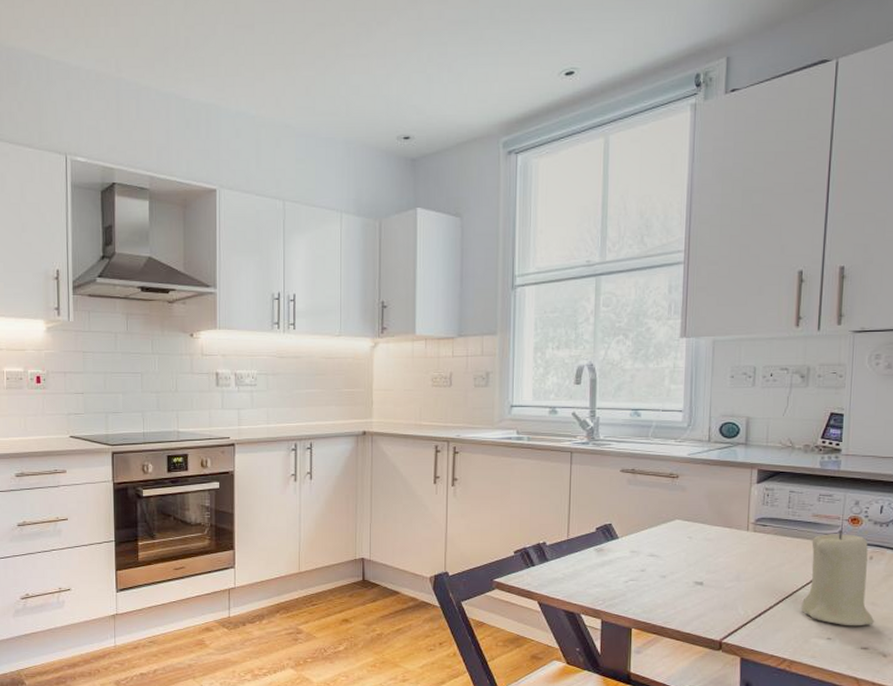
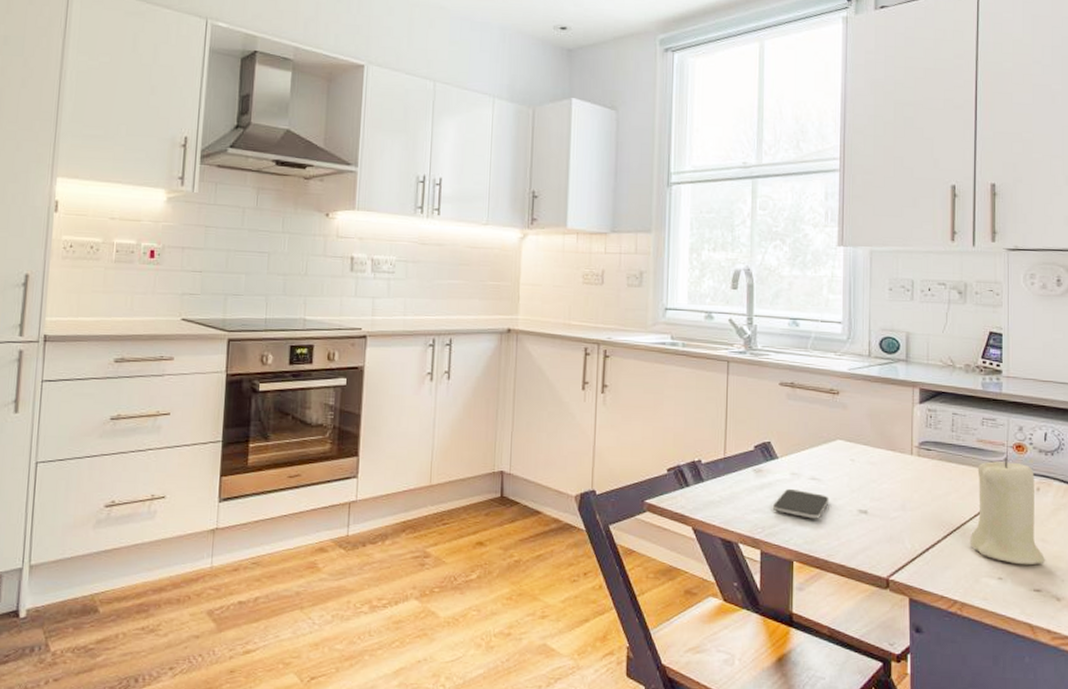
smartphone: none [612,566,667,591] -> present [772,489,829,519]

